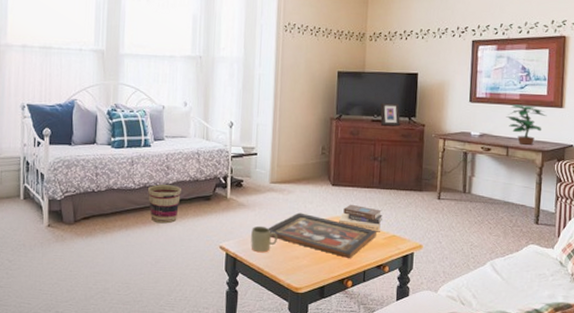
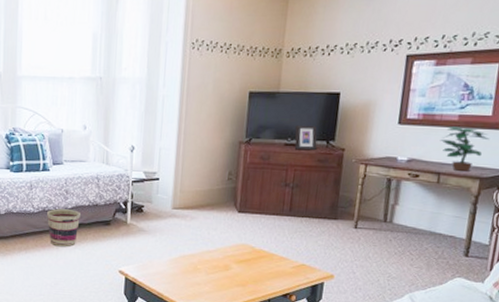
mug: present [251,225,278,253] -> none [150,251,179,278]
decorative tray: present [268,212,377,258] -> none [169,239,284,286]
books: present [339,204,383,232] -> none [244,231,292,261]

